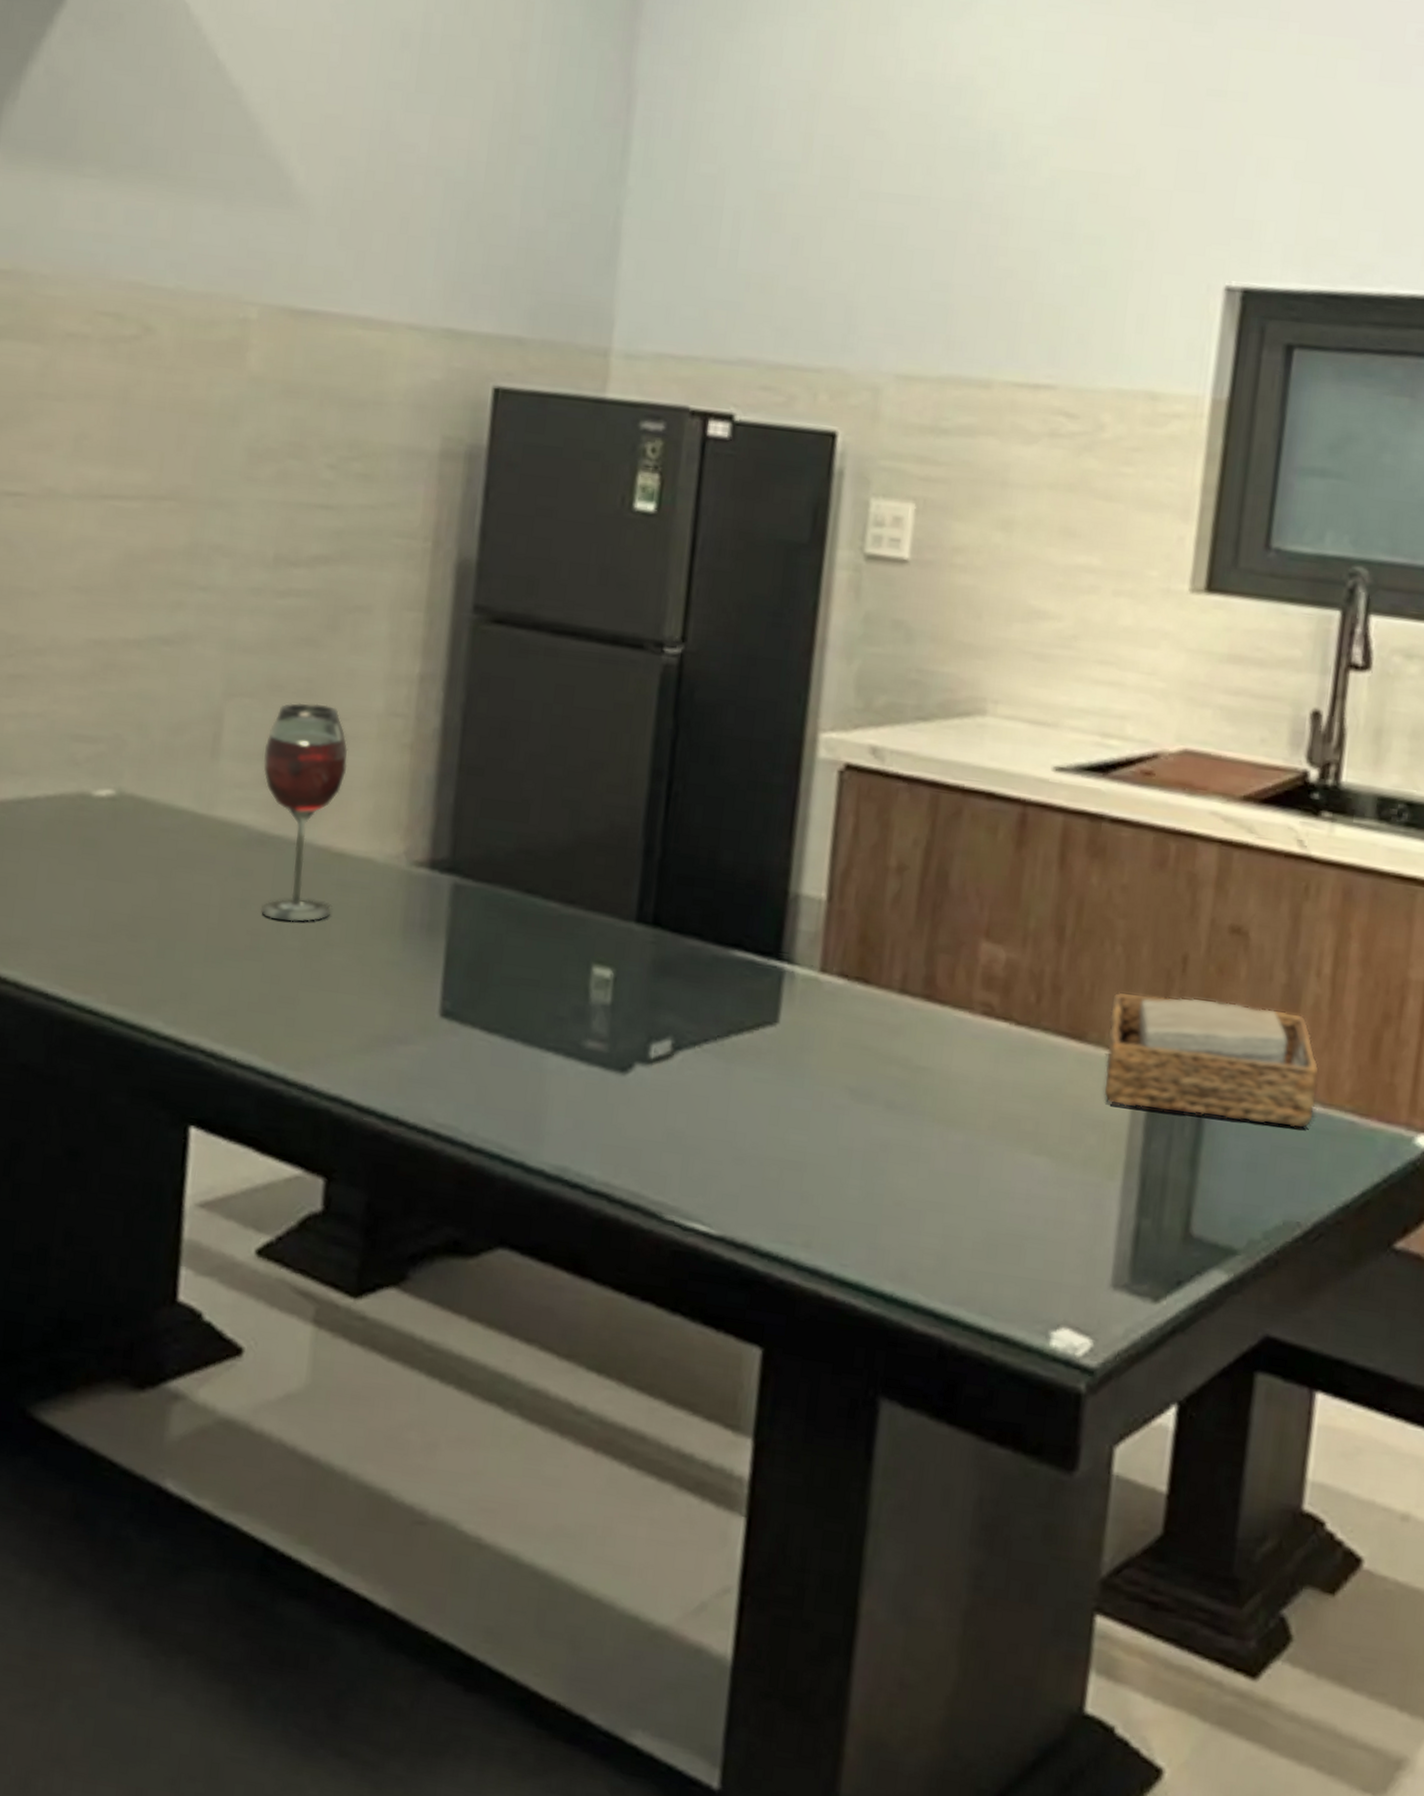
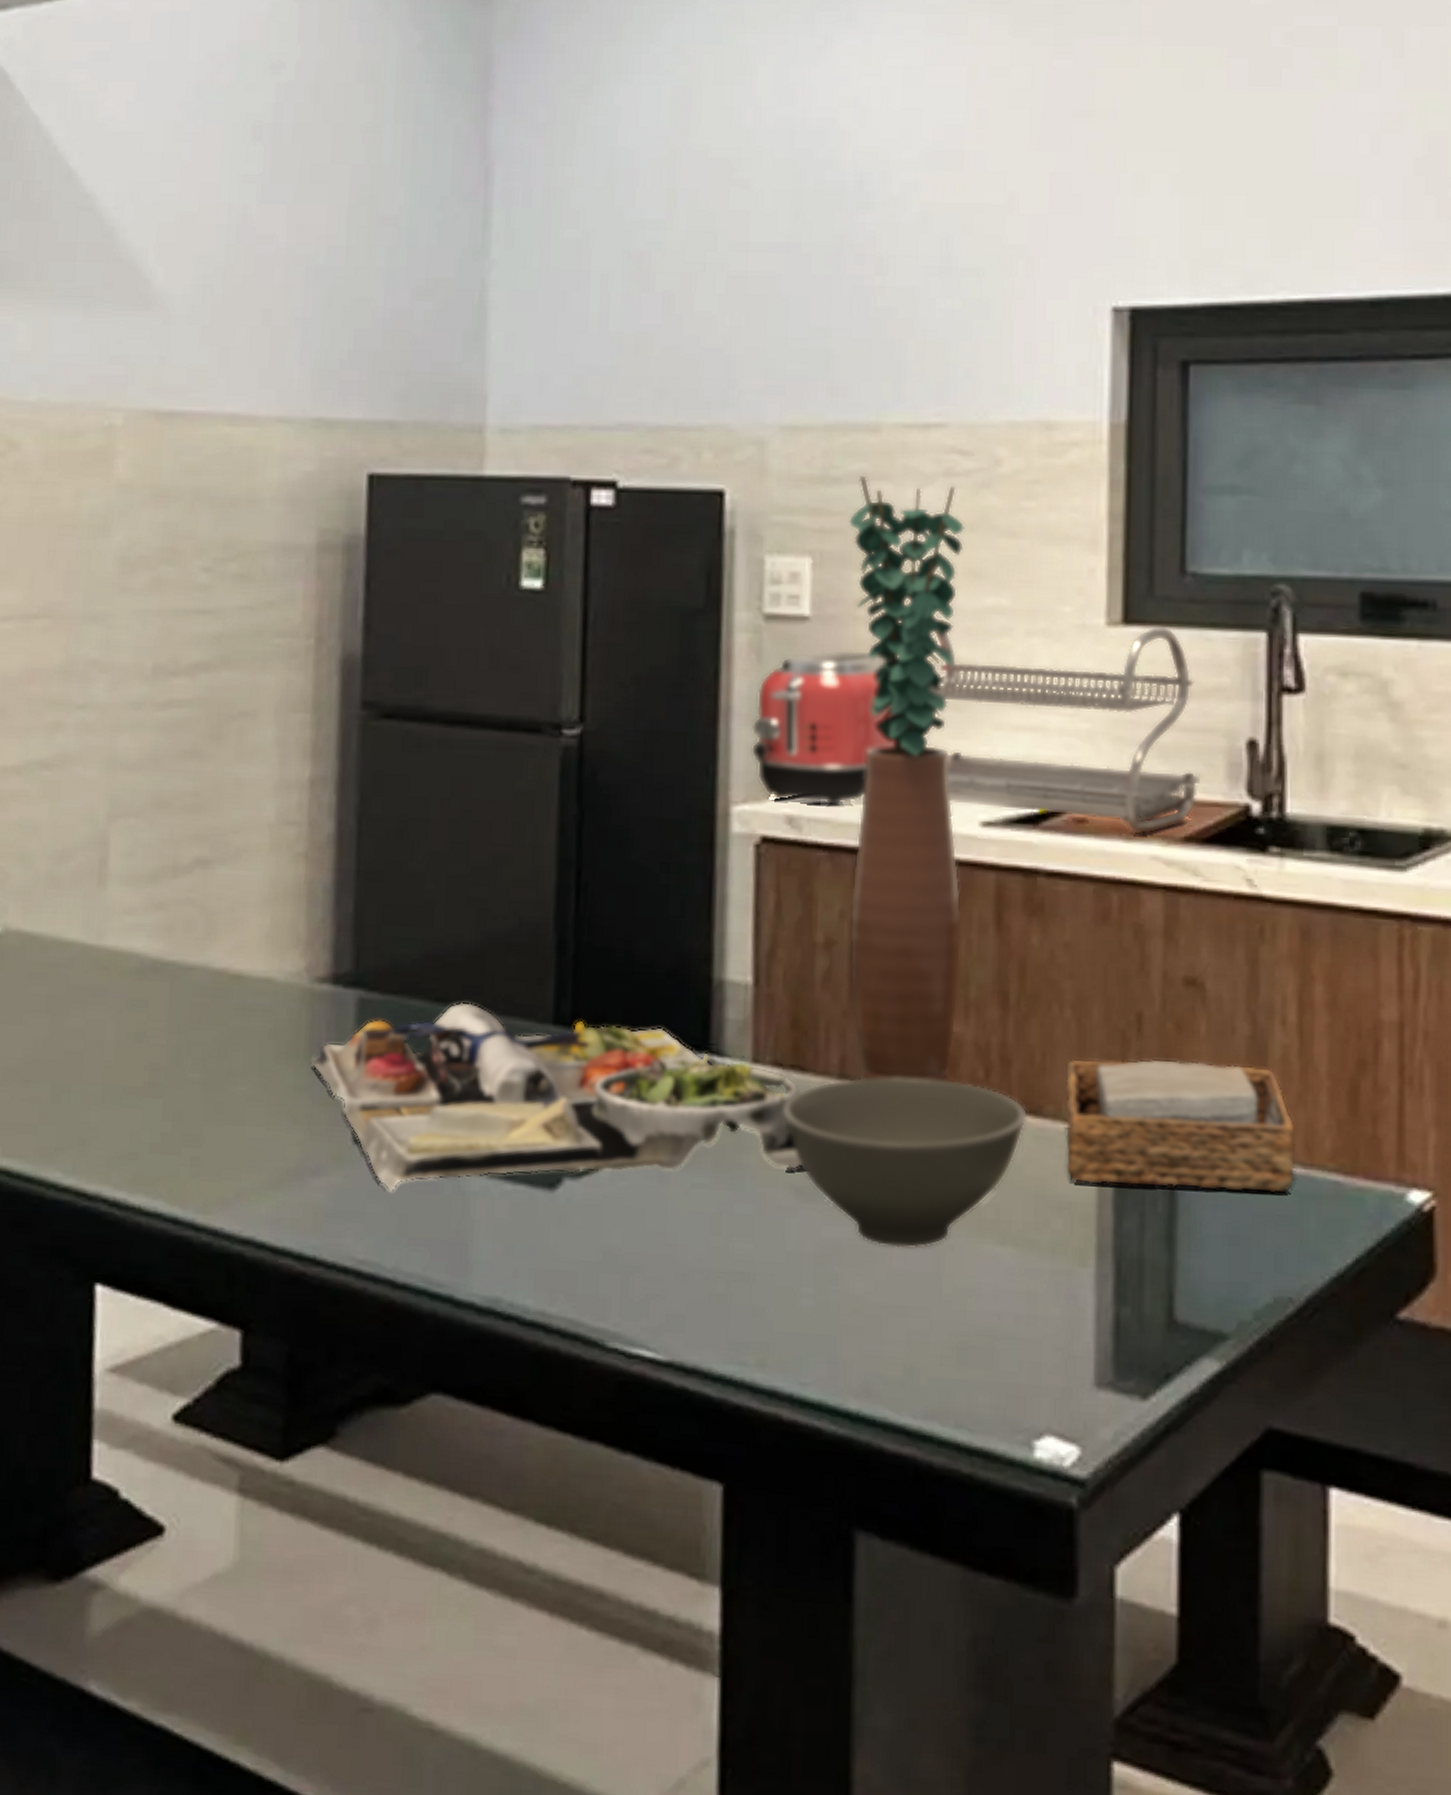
wineglass: present [260,702,348,922] -> none [153,818,241,1053]
food tray: none [403,895,862,1073] -> present [310,1002,802,1191]
toaster: none [842,593,980,741] -> present [750,649,895,807]
bowl: none [844,993,1074,1152] -> present [782,1077,1028,1249]
vase: none [917,428,1065,1004] -> present [849,475,965,1082]
dish rack: none [978,586,1268,791] -> present [889,626,1199,834]

